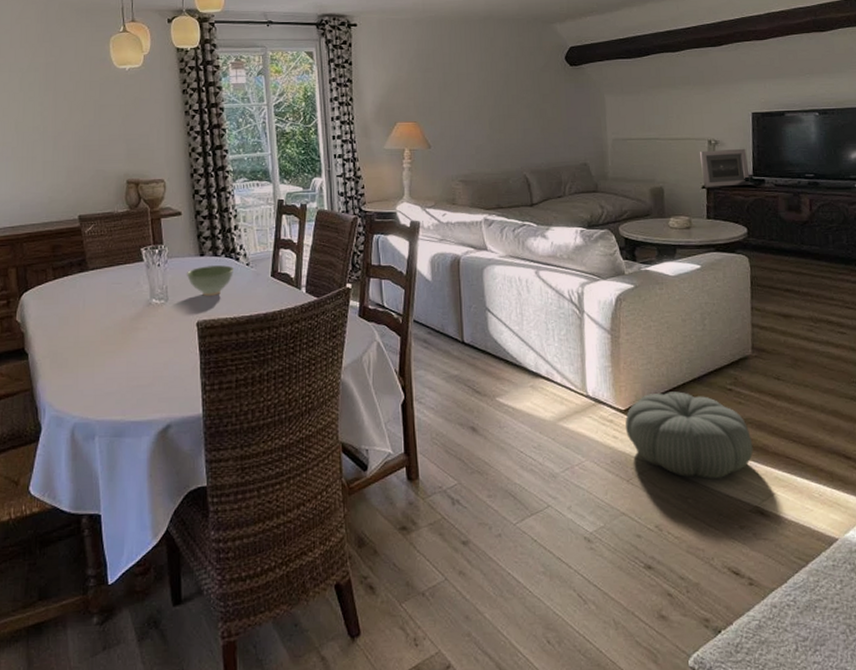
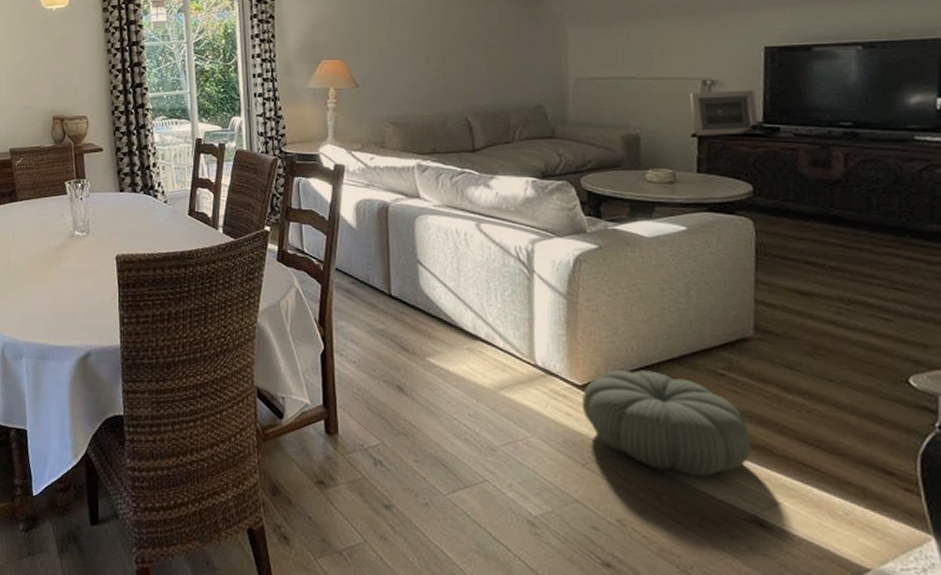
bowl: present [186,265,233,296] -> none [106,201,152,231]

